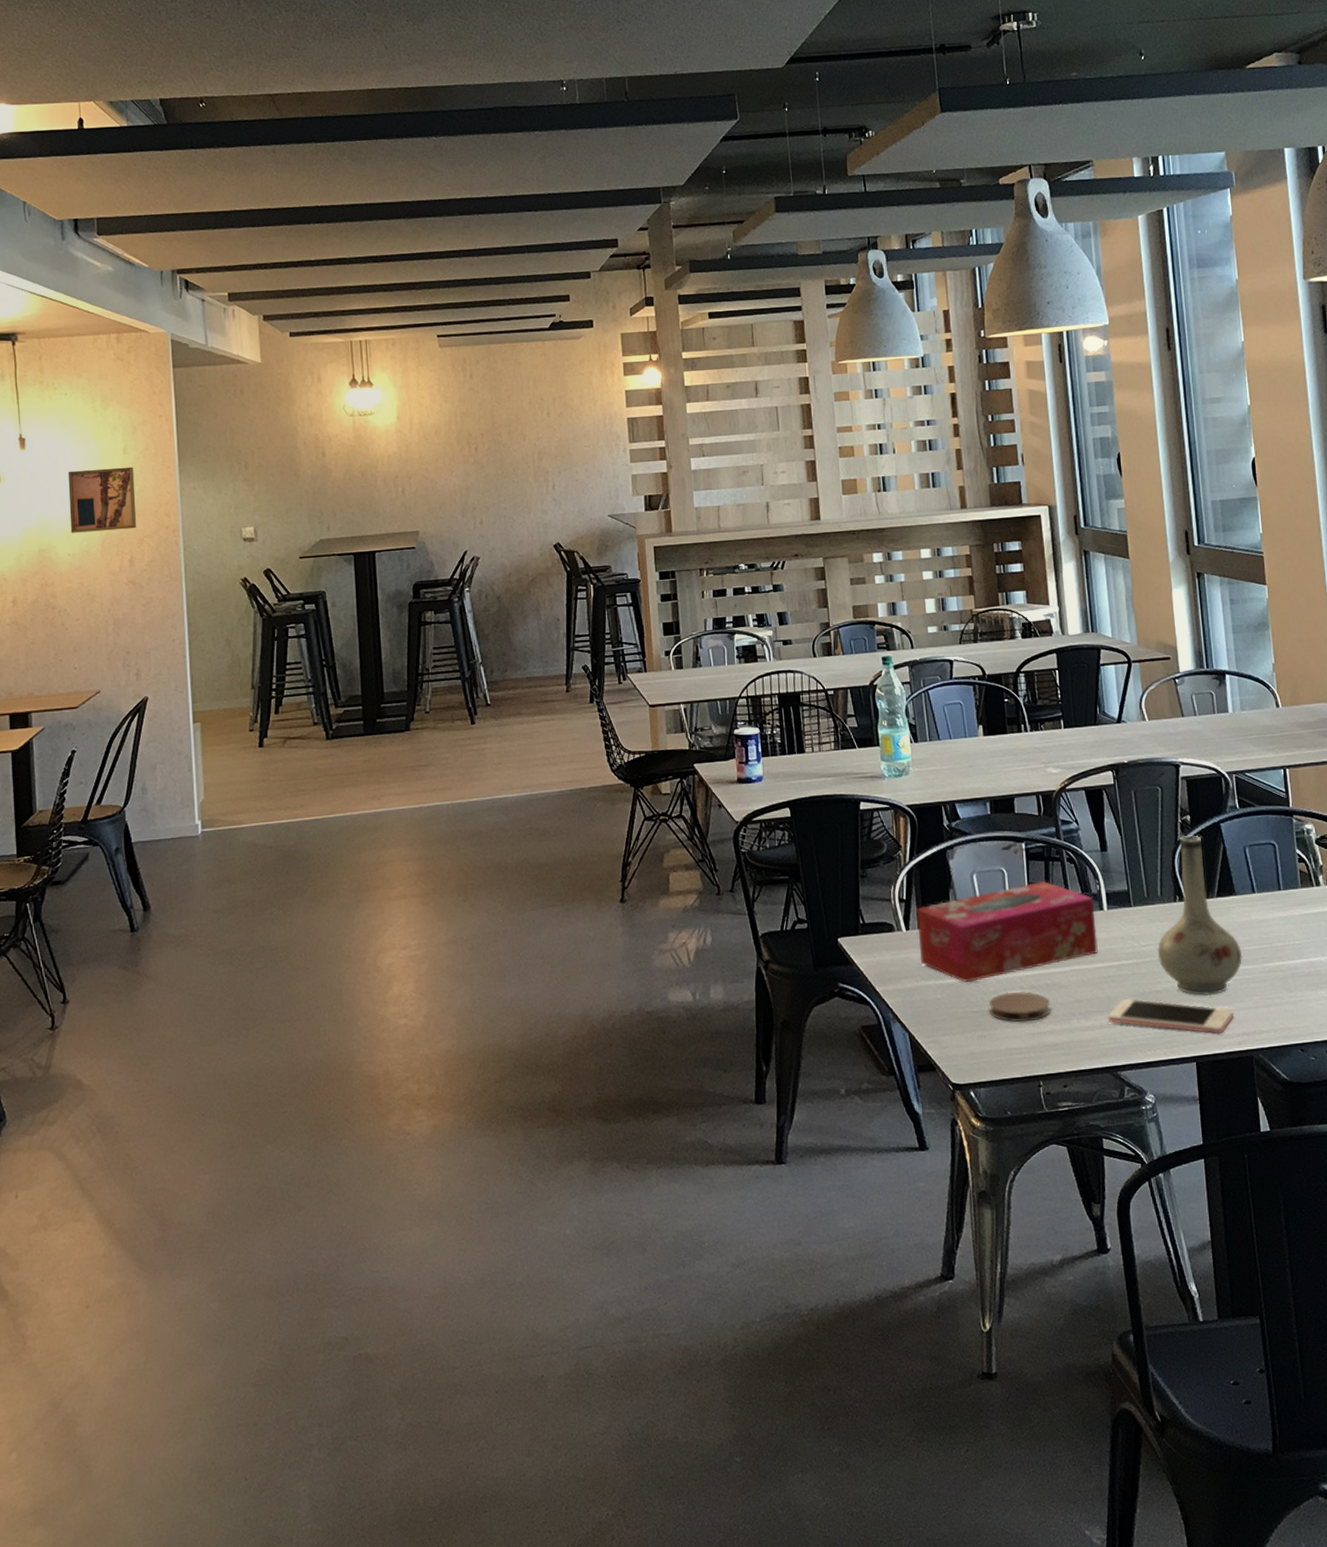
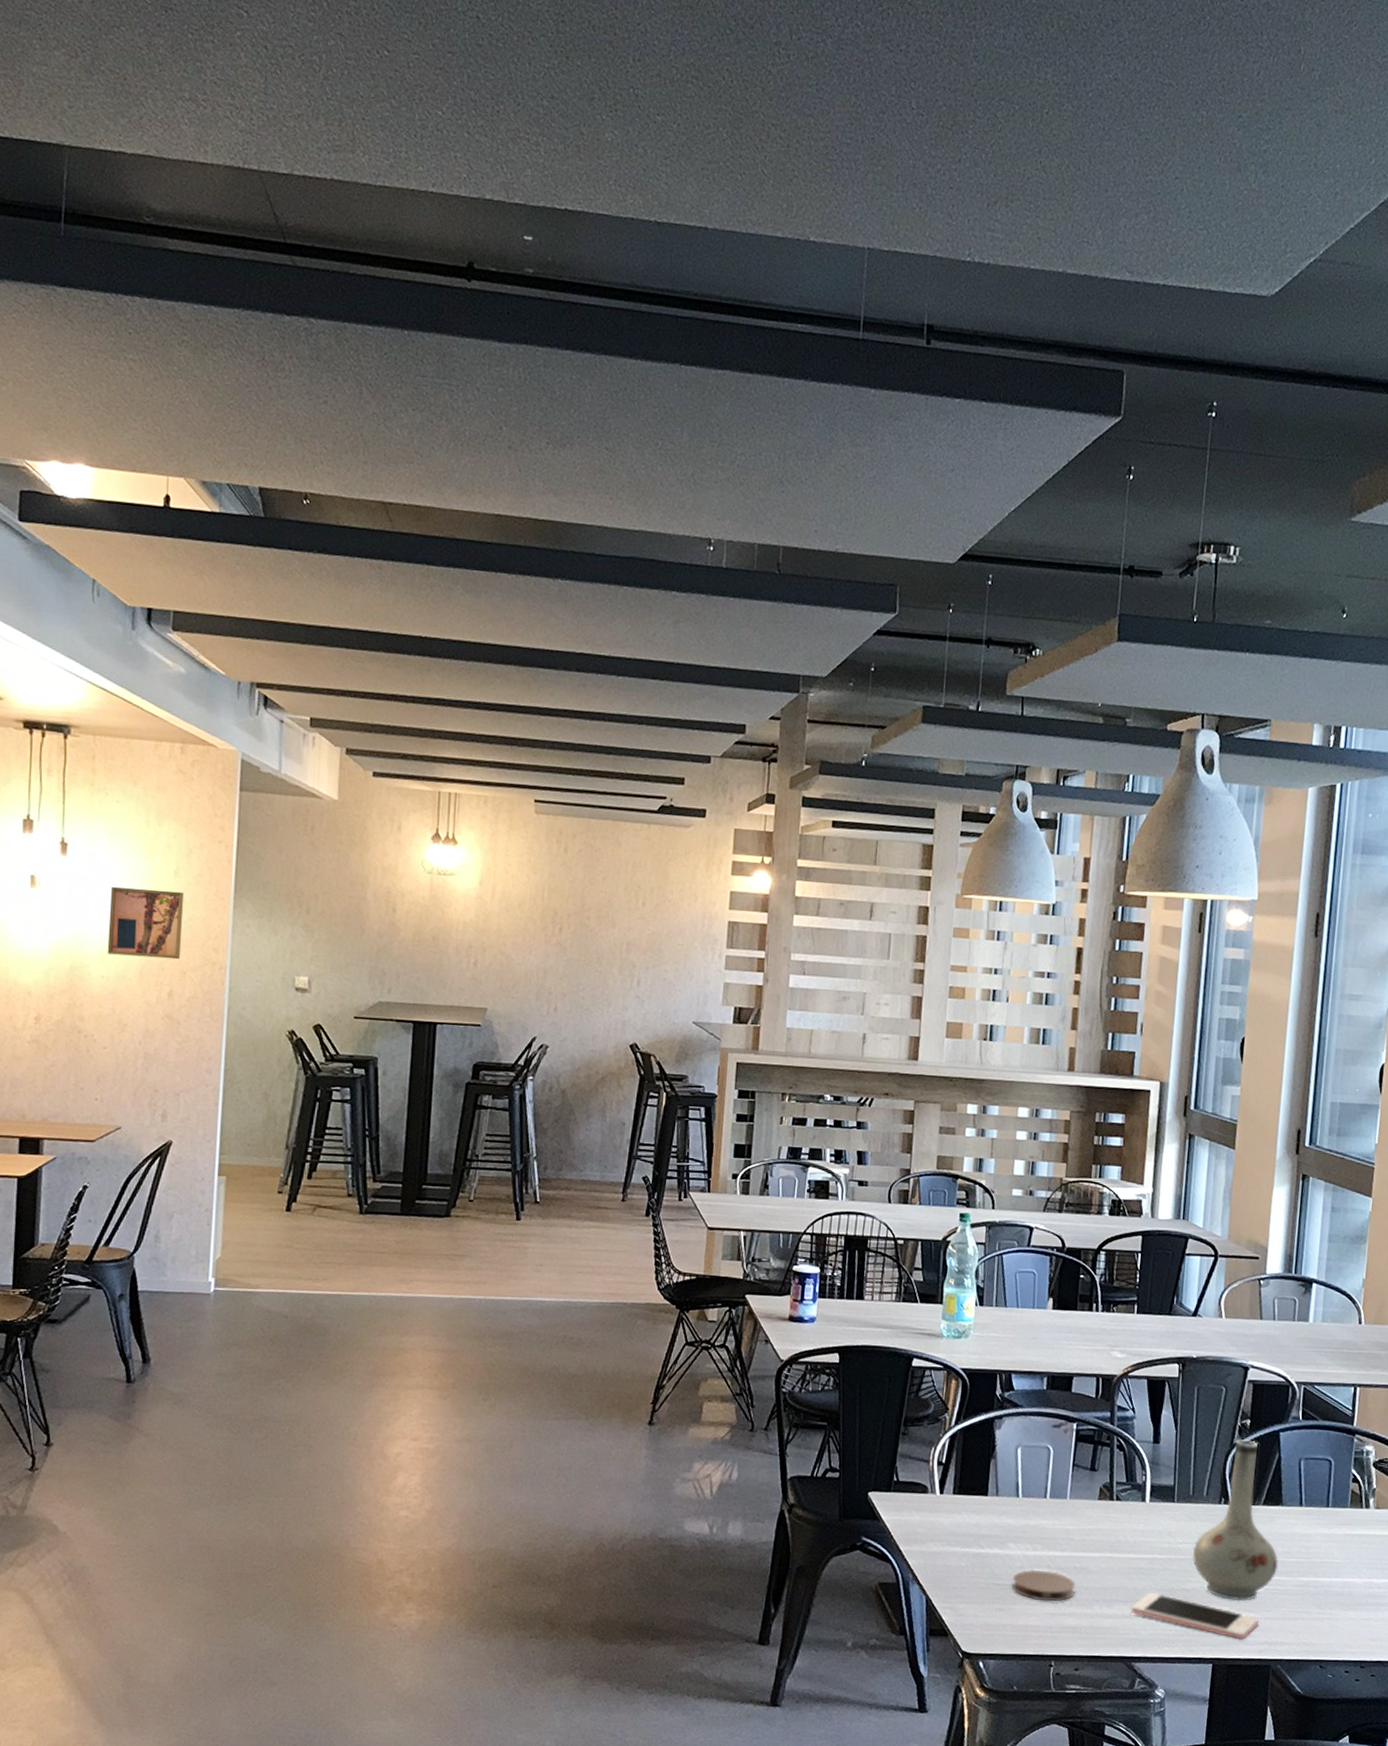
tissue box: present [916,880,1098,983] -> none [950,1463,1137,1555]

